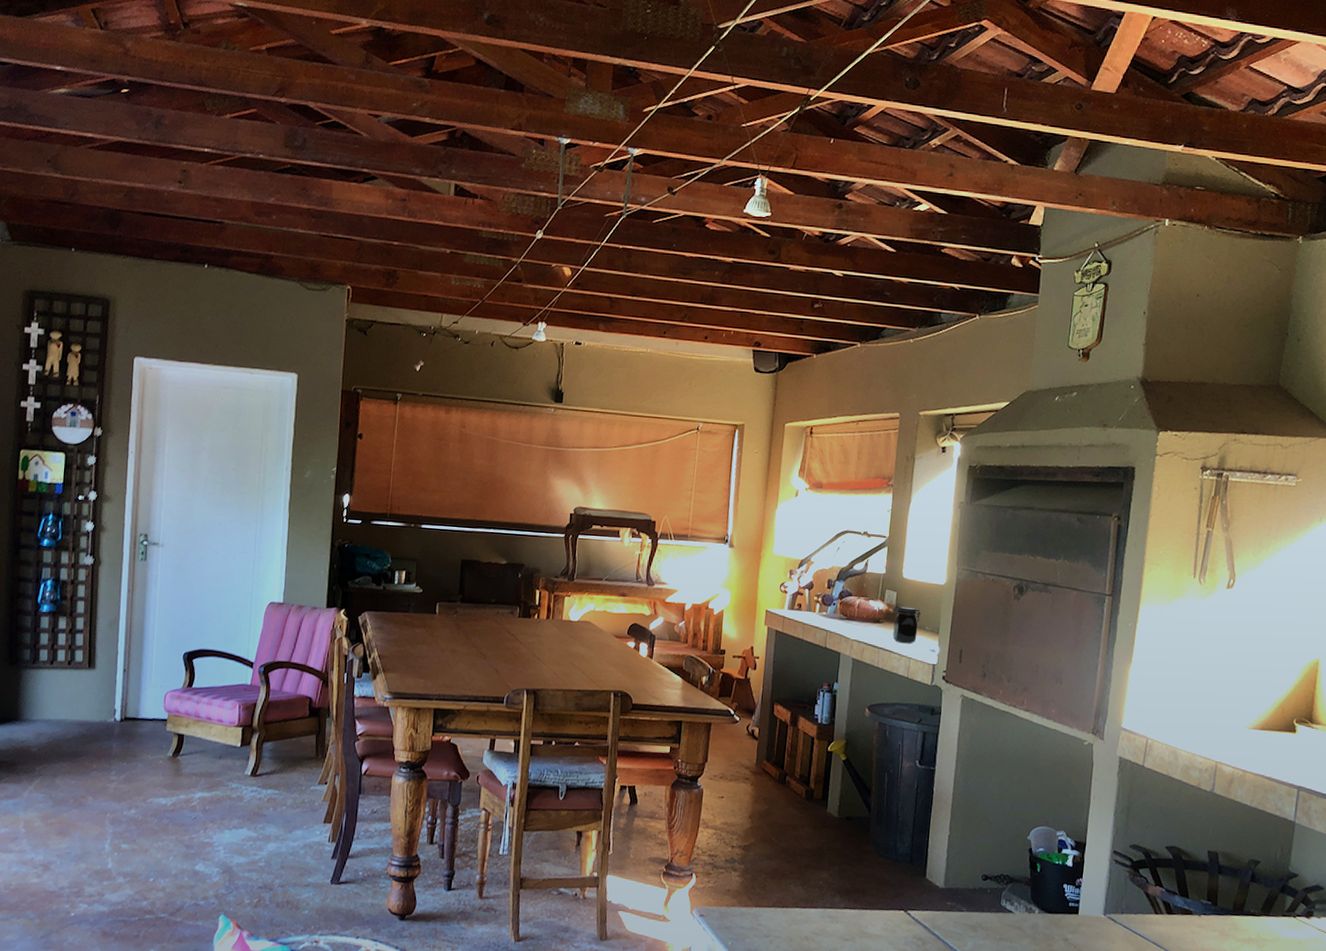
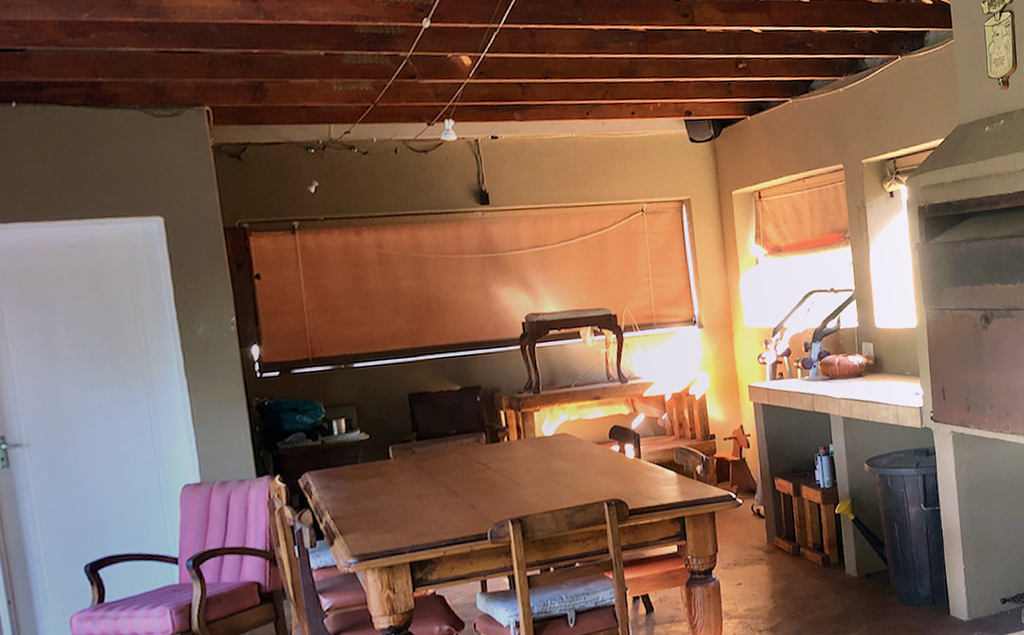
jar: present [892,606,922,644] -> none [872,355,900,393]

